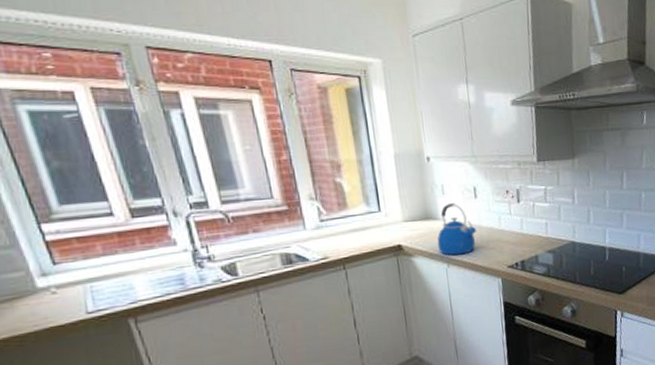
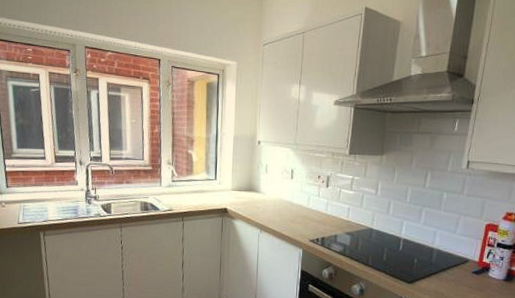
kettle: present [437,203,476,256] -> none [255,180,288,224]

